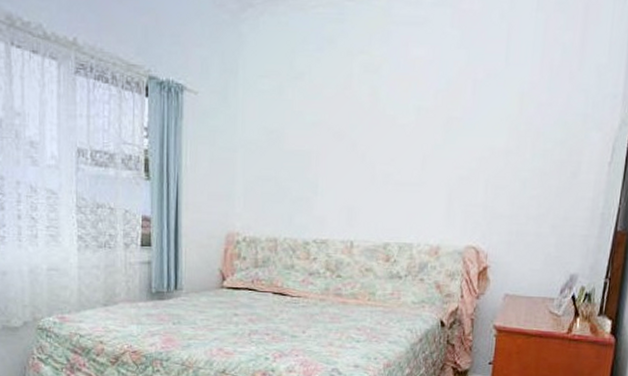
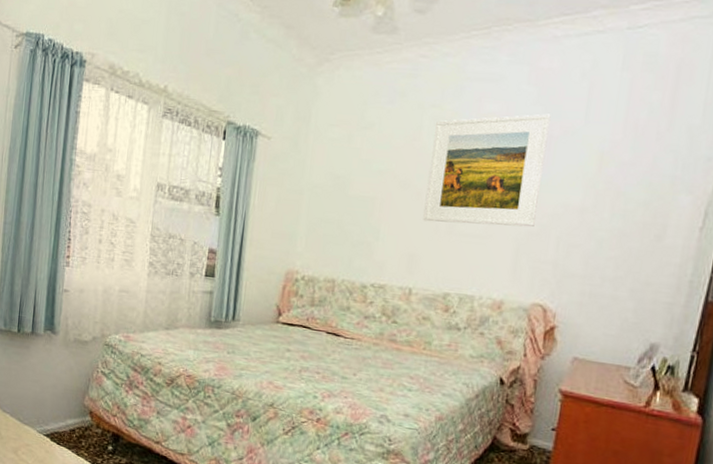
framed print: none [359,57,474,173] -> present [423,113,551,227]

